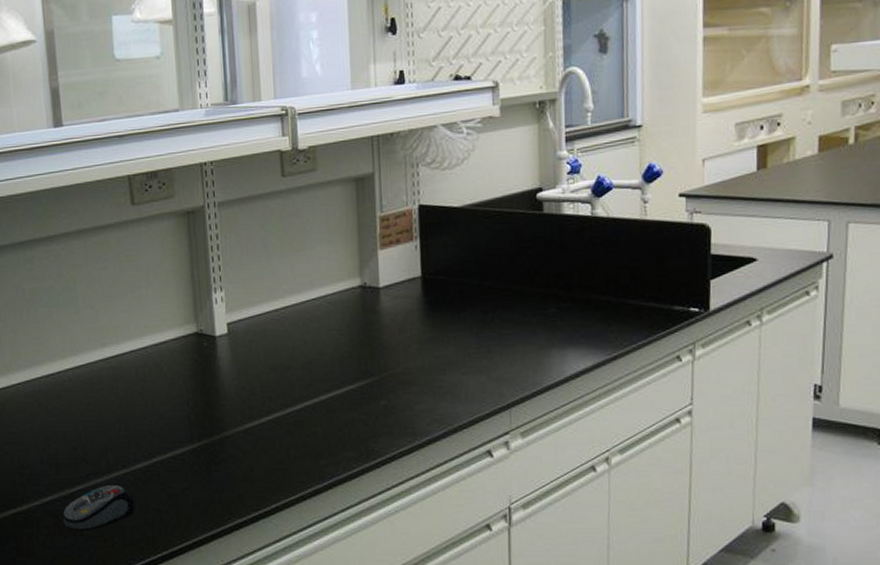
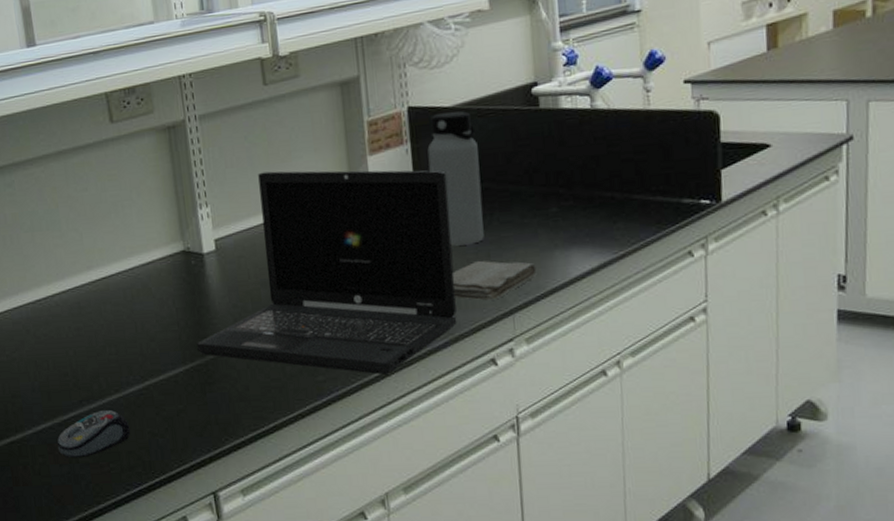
laptop: none [205,260,457,462] -> present [197,170,457,375]
water bottle: none [436,211,486,340] -> present [427,111,484,246]
washcloth: none [454,356,534,394] -> present [453,261,537,301]

